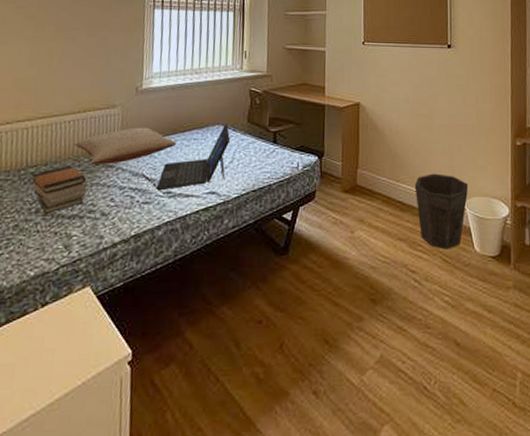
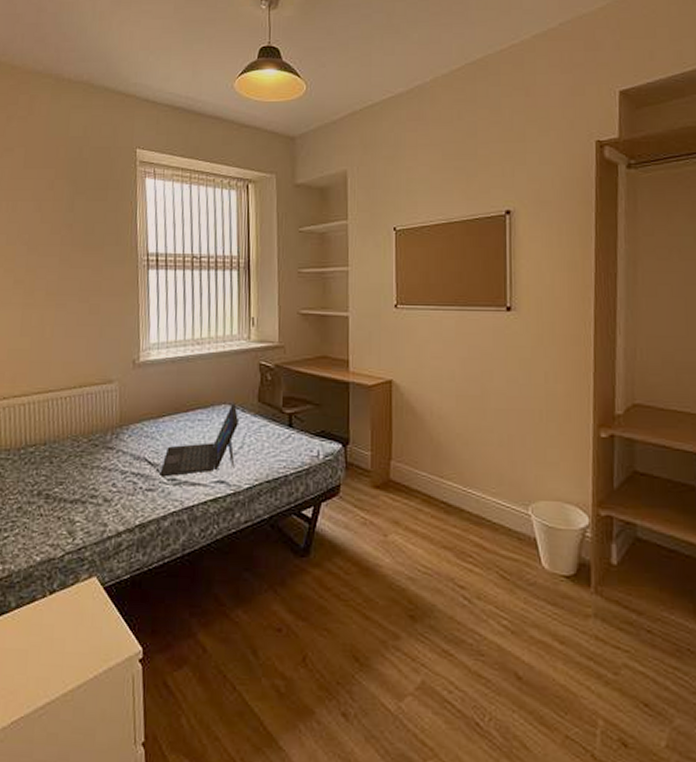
book stack: present [31,166,88,214] -> none [31,446,88,497]
pillow: present [74,127,177,164] -> none [72,405,180,446]
waste bin: present [414,173,469,250] -> none [463,469,534,564]

